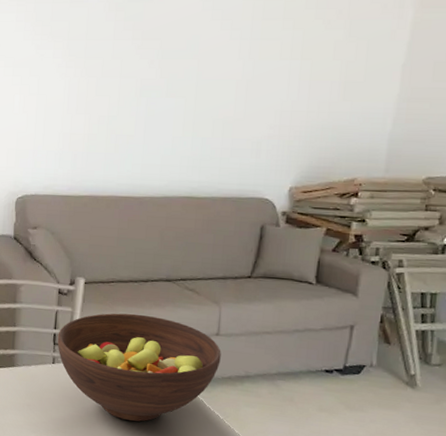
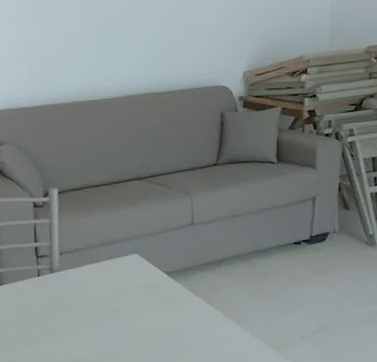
fruit bowl: present [57,313,221,422] -> none [39,215,198,318]

